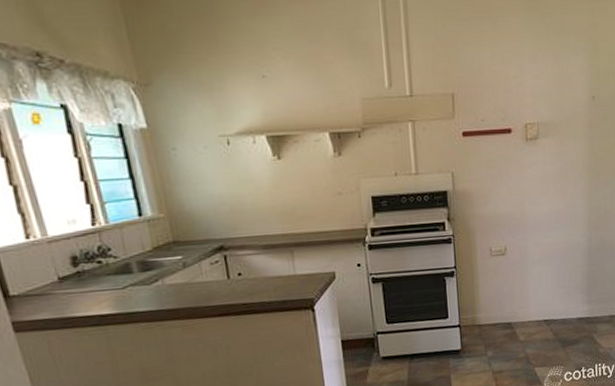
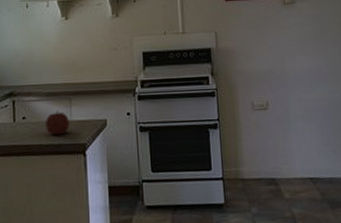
fruit: none [264,264,294,292] -> present [45,110,69,136]

